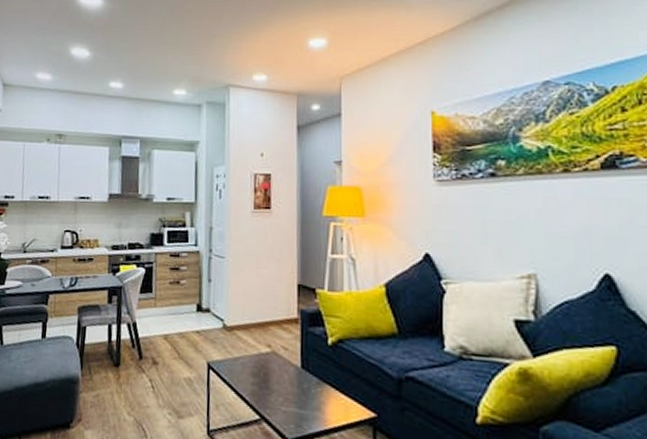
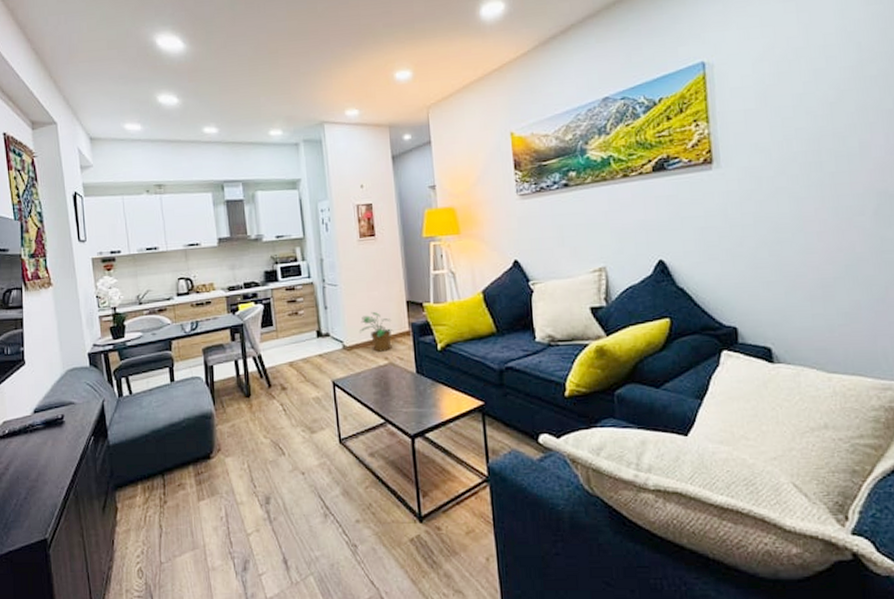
potted plant: none [243,291,280,338] -> present [360,311,394,352]

